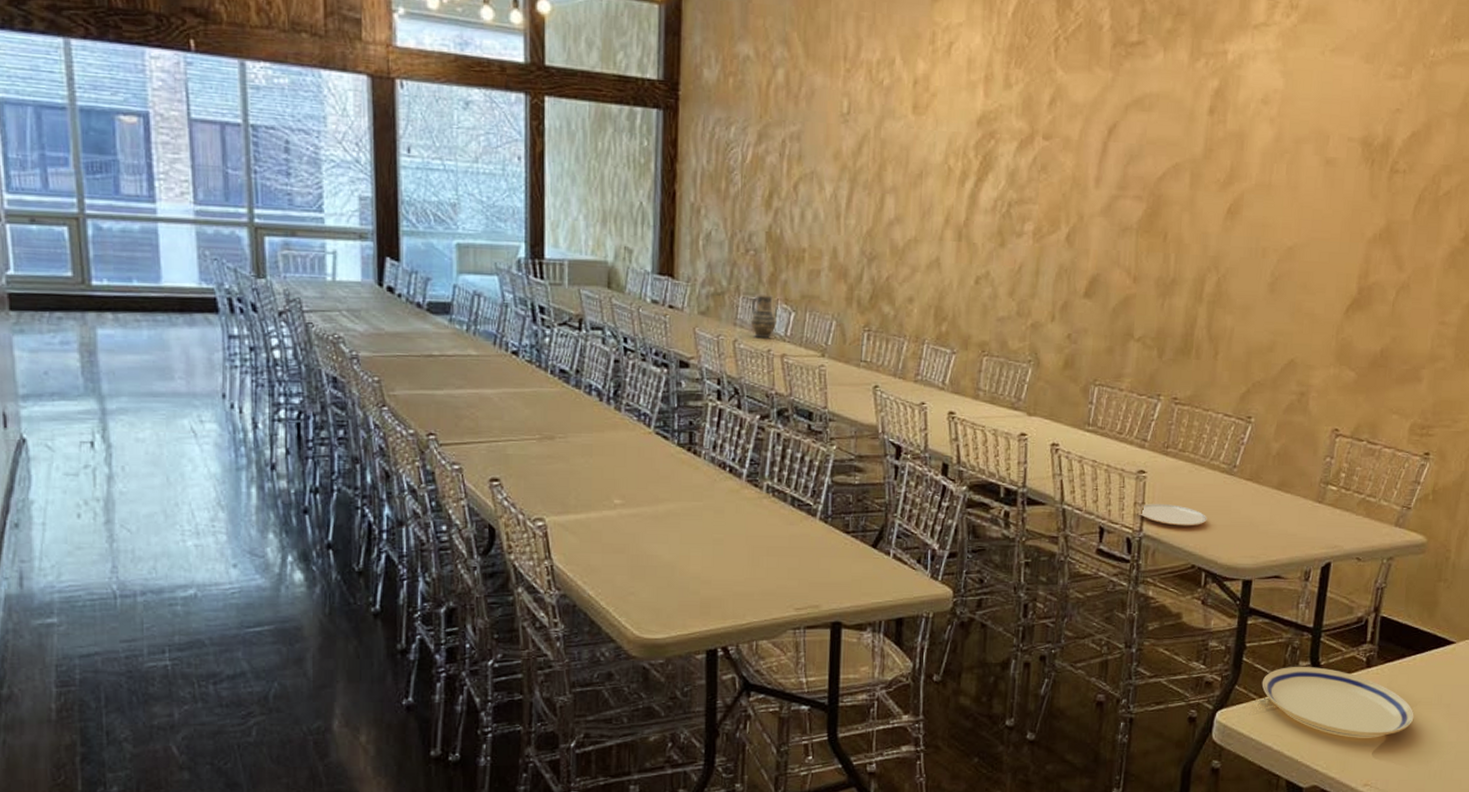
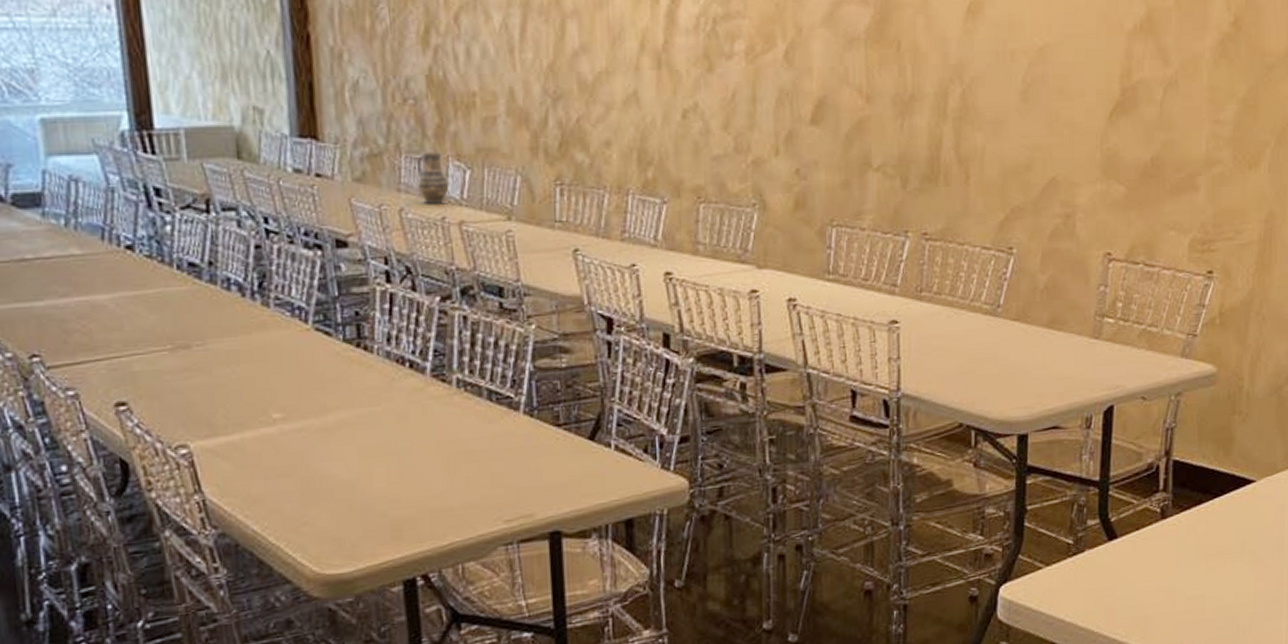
plate: present [1138,504,1207,526] -> none [894,356,972,381]
plate: present [1261,667,1414,738] -> none [1047,524,1217,600]

